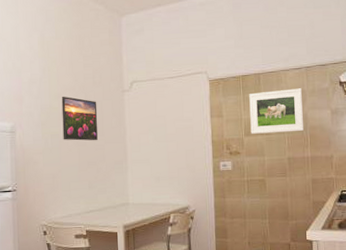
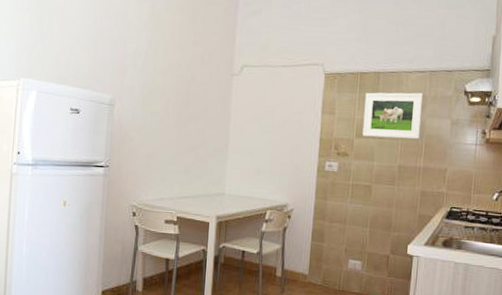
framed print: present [61,96,98,141] -> none [163,73,203,125]

